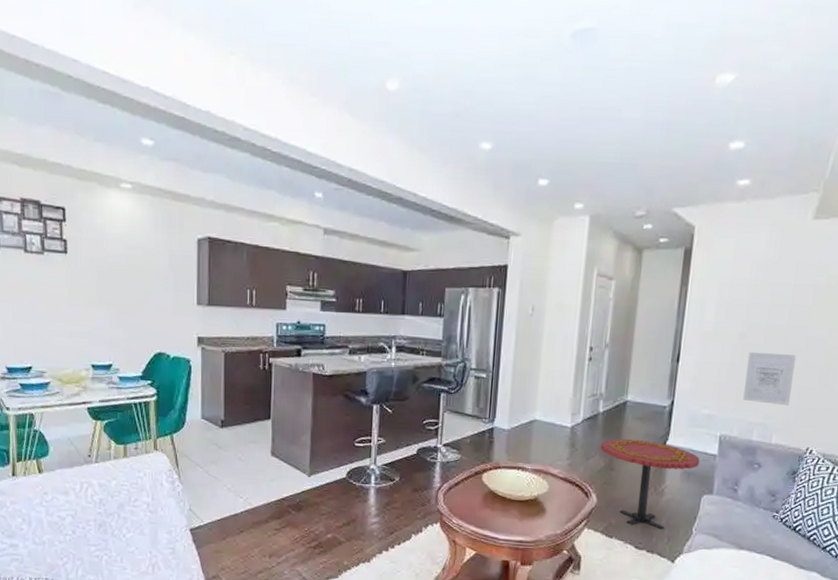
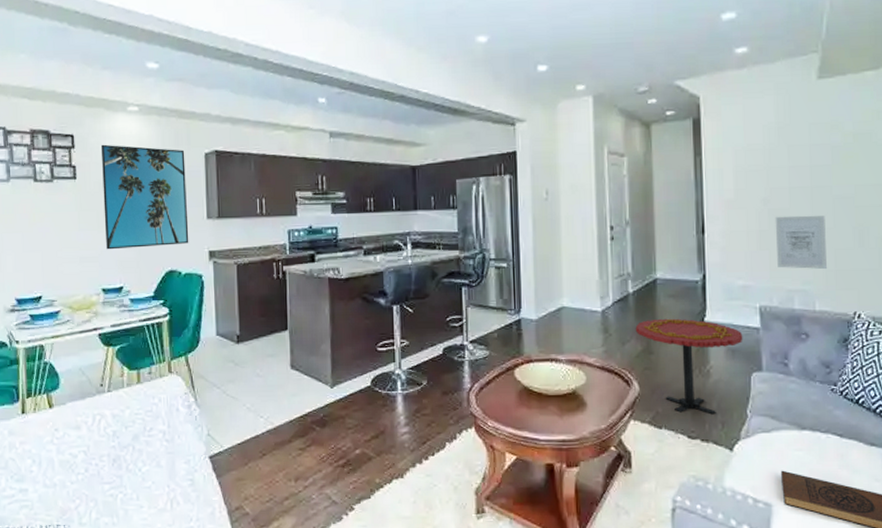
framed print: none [92,220,179,328] -> present [100,144,189,250]

